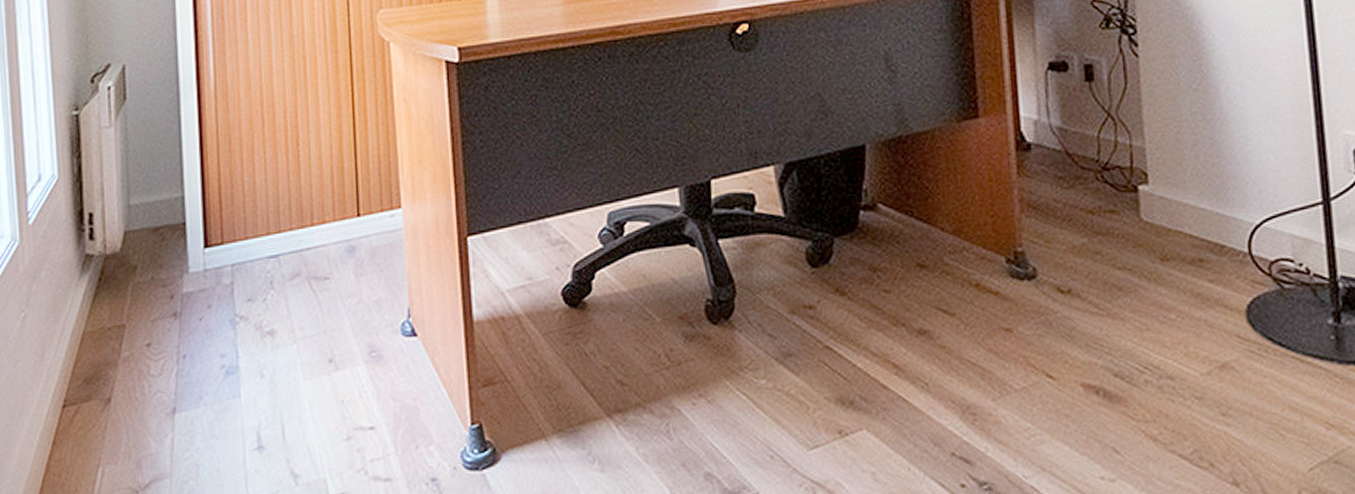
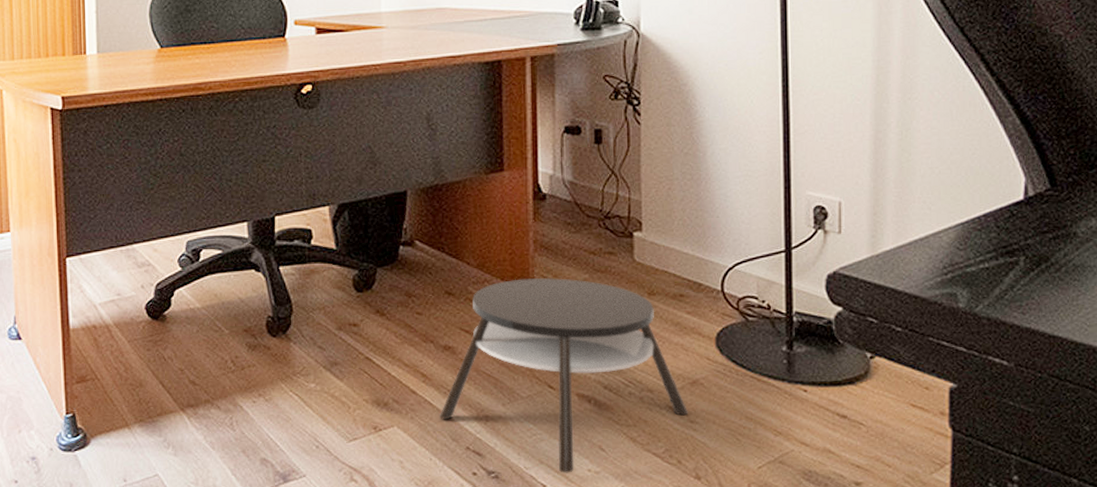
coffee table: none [917,243,1219,482] -> present [440,277,689,473]

